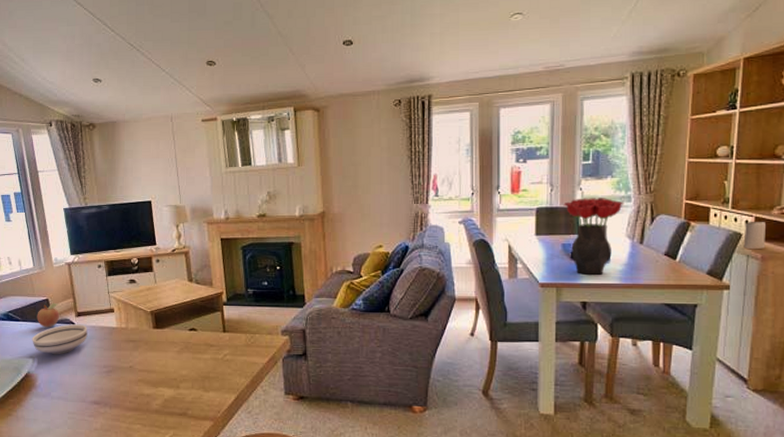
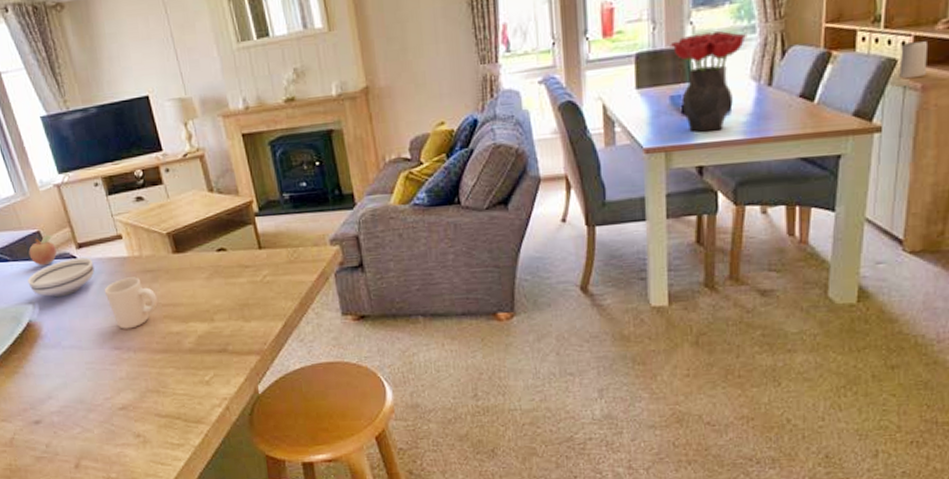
mug: none [93,344,135,388] -> present [104,277,158,329]

